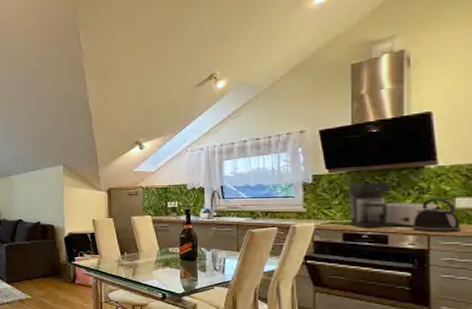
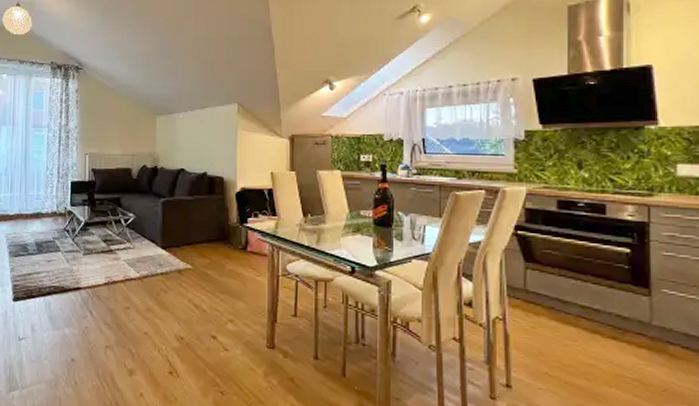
coffee maker: present [349,182,396,228] -> none [565,141,614,196]
toaster: present [385,202,437,228] -> none [602,166,658,197]
kettle: present [412,197,461,233] -> none [631,162,683,204]

